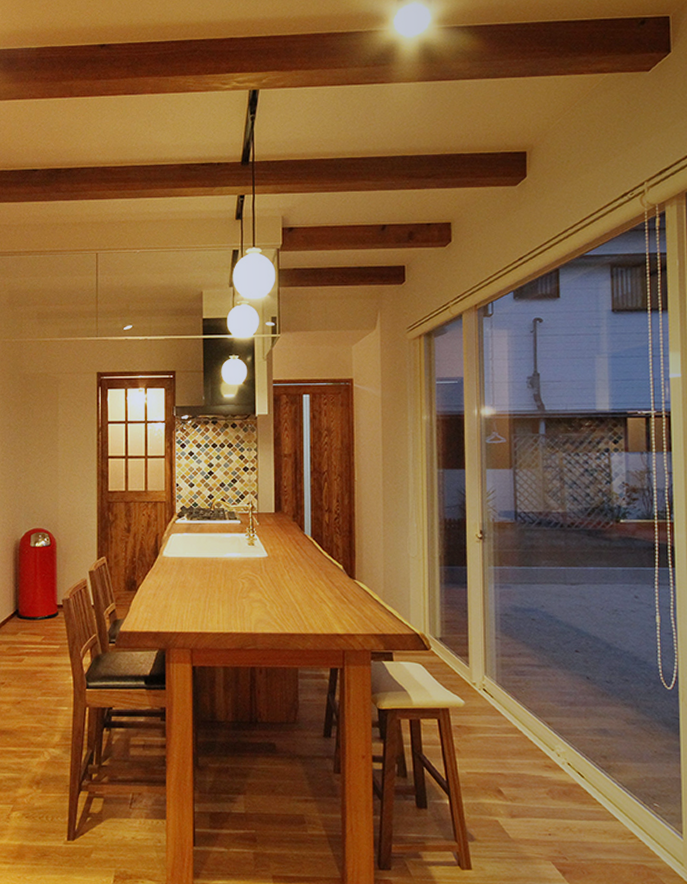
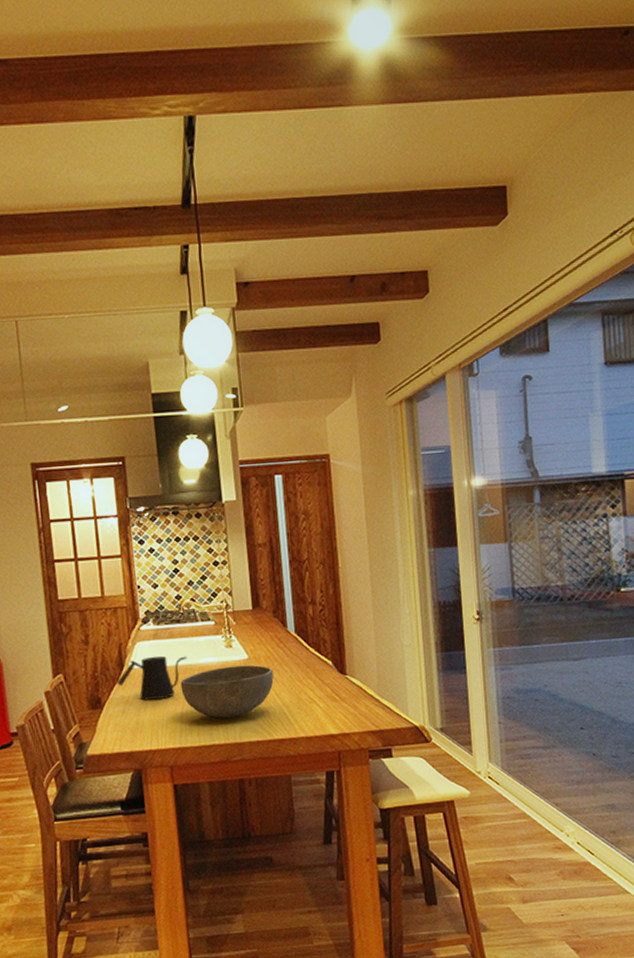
kettle: none [151,547,214,586] -> present [117,655,187,700]
bowl: none [206,562,289,610] -> present [180,665,274,719]

